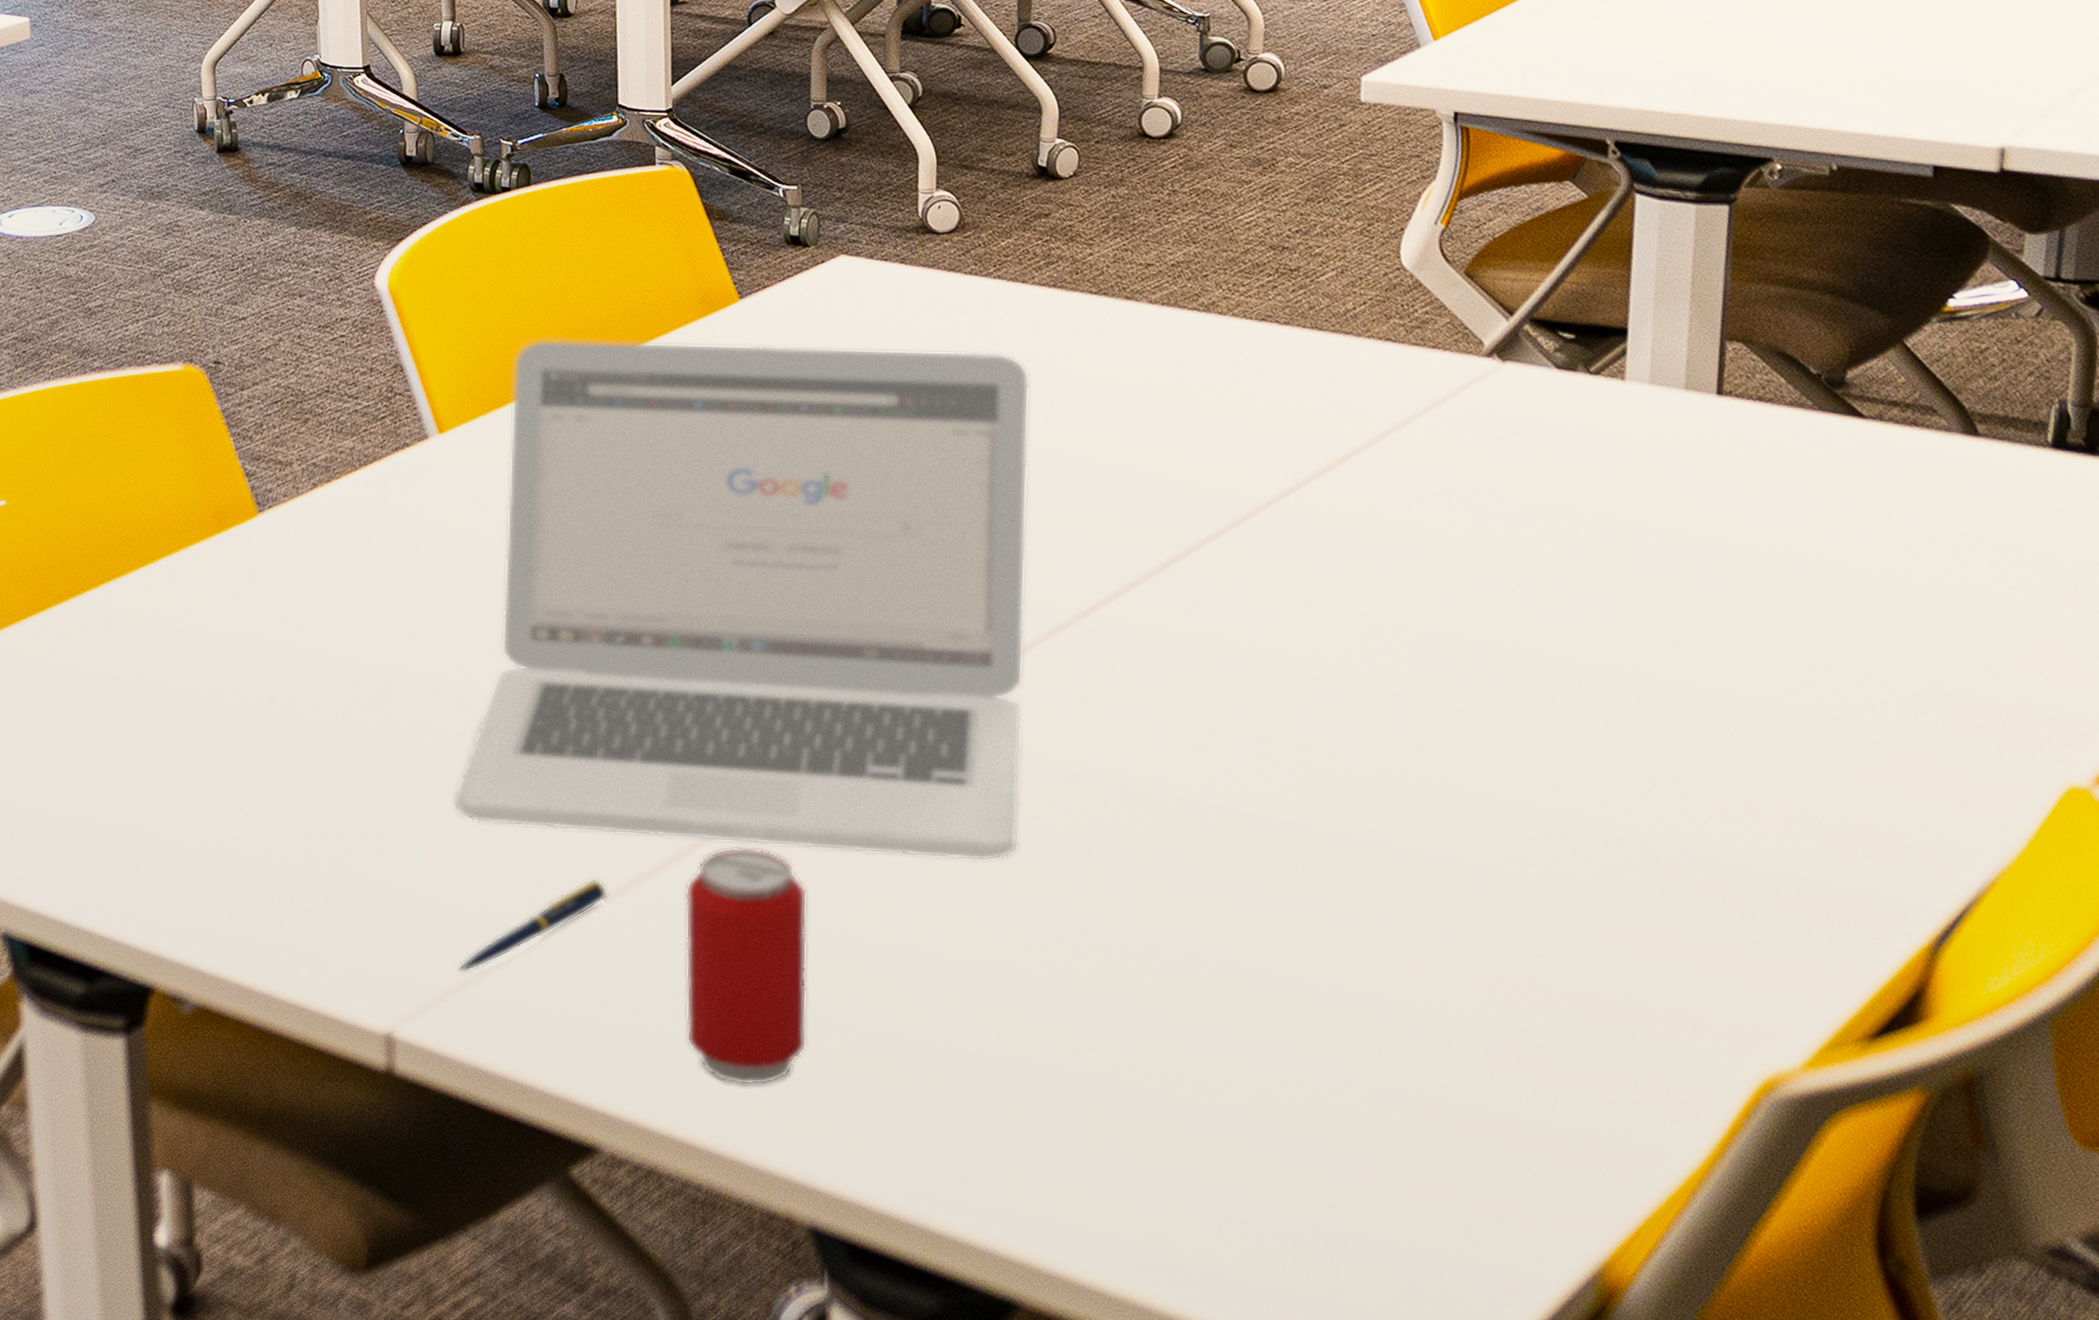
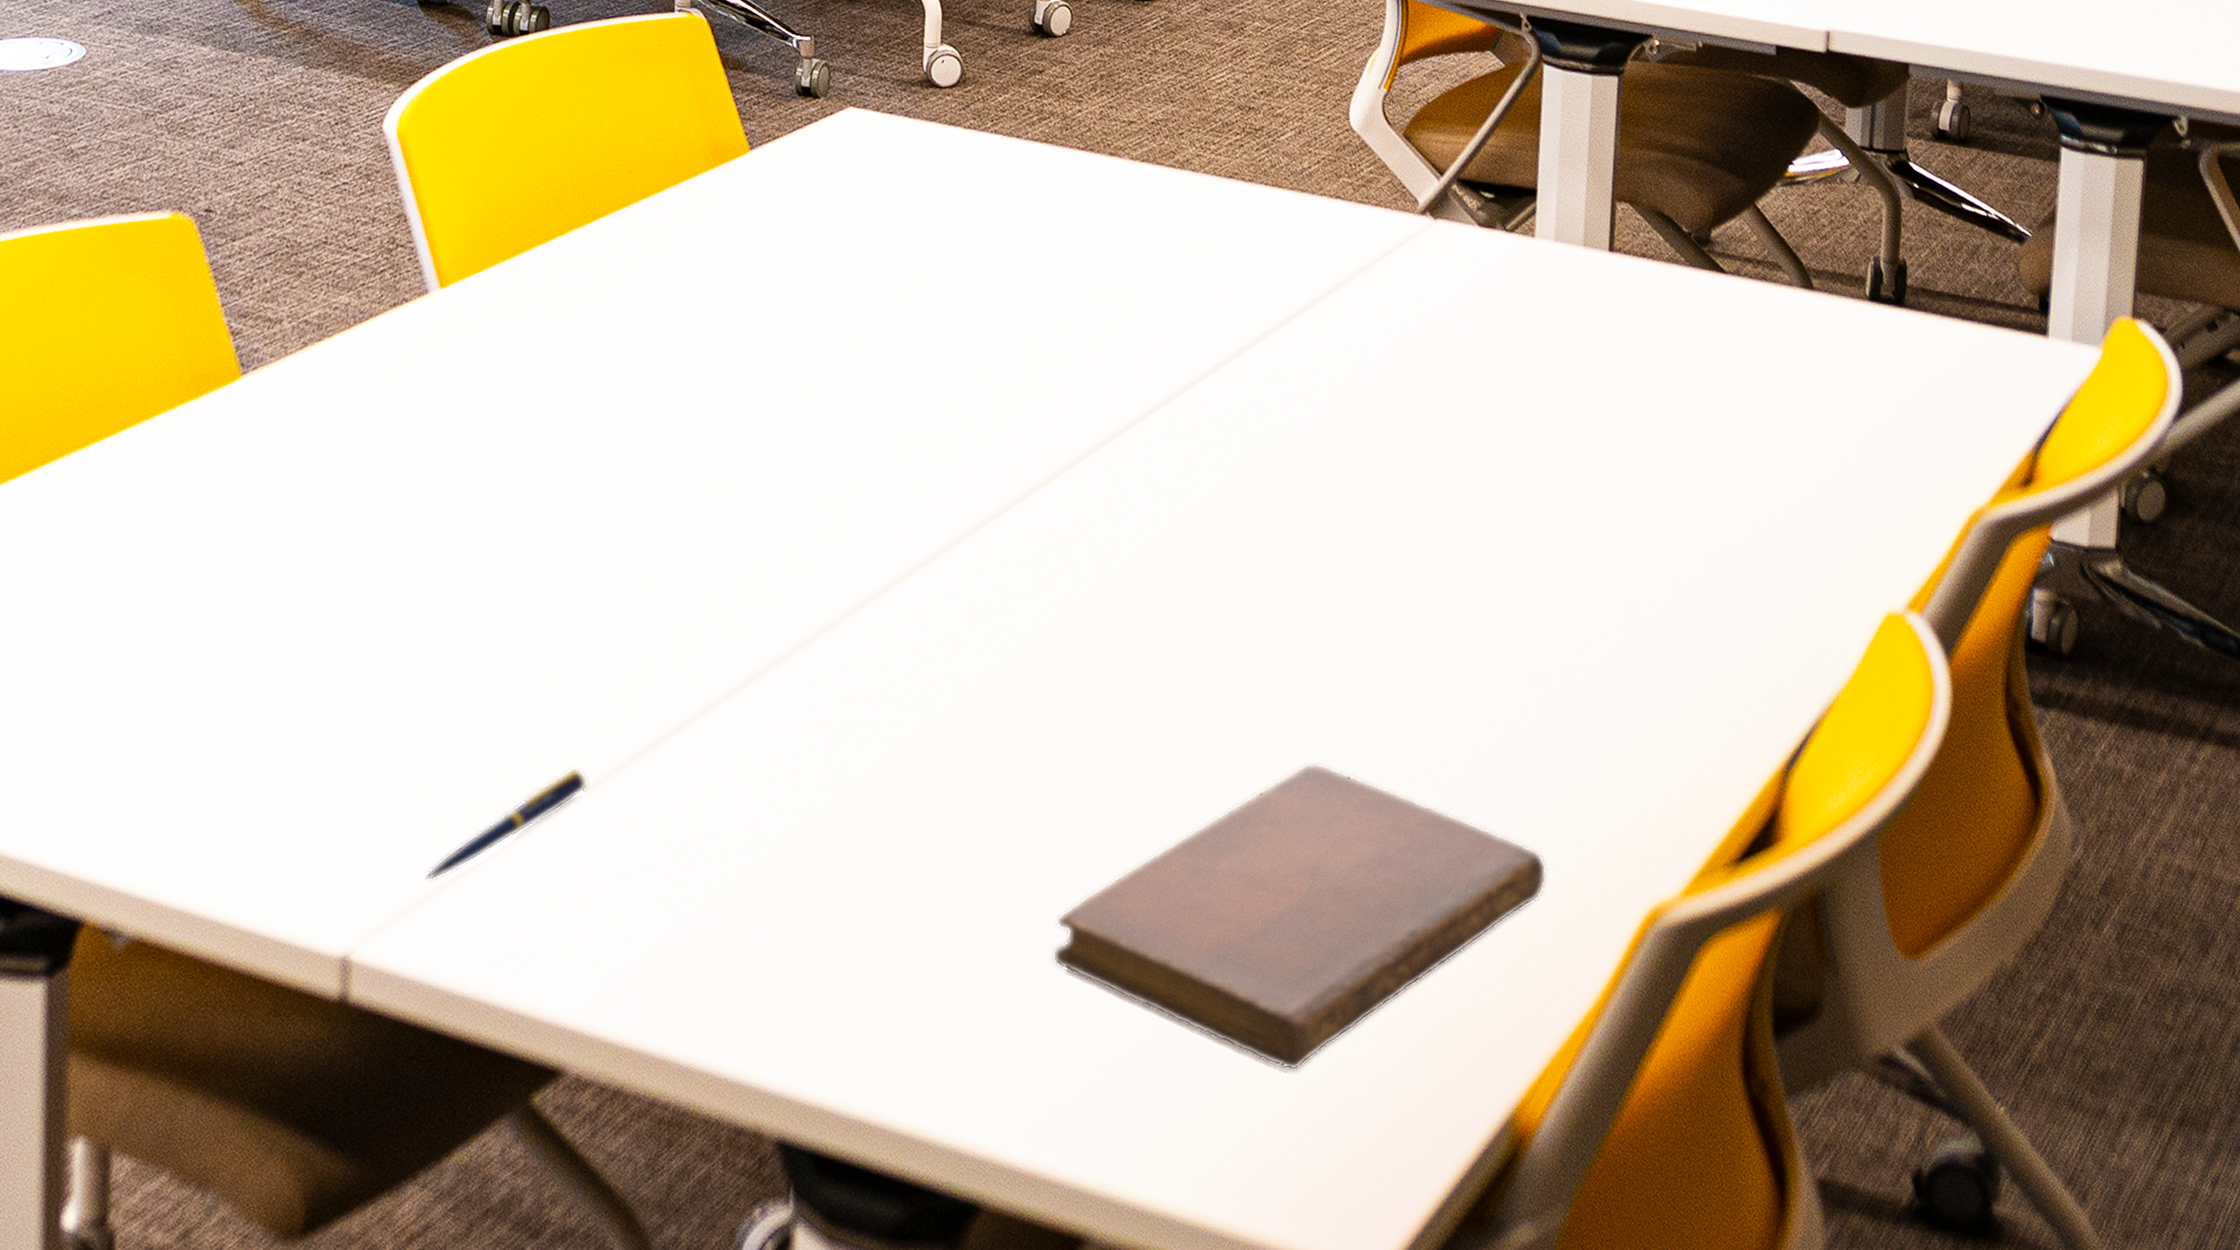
laptop: present [453,339,1030,862] -> none [430,189,1021,730]
beverage can: present [685,847,808,1086] -> none [661,726,790,987]
notebook: none [1085,912,1640,1208] -> present [1052,763,1546,1071]

